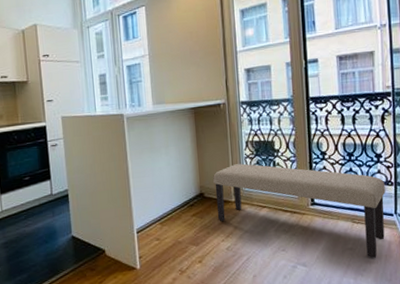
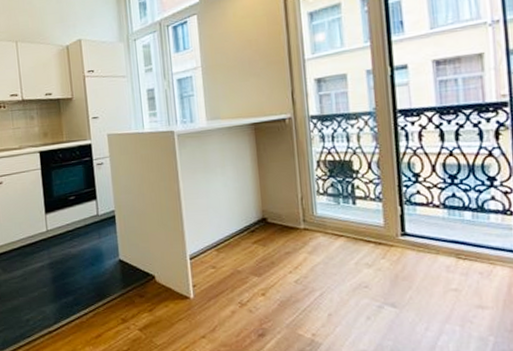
bench: present [213,163,386,258] -> none [278,186,503,303]

